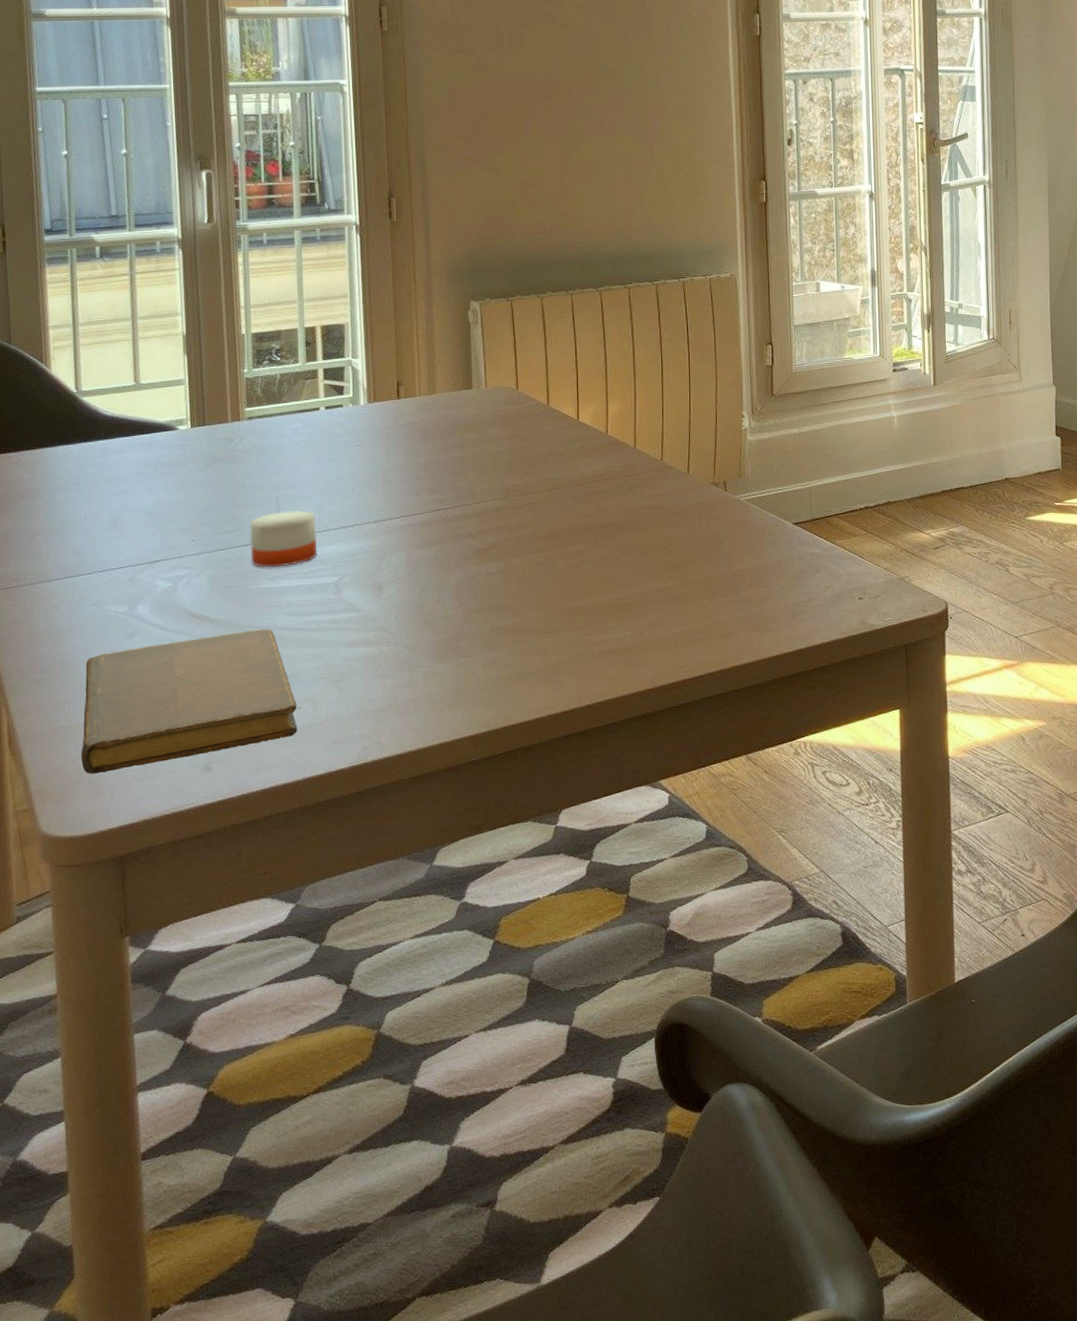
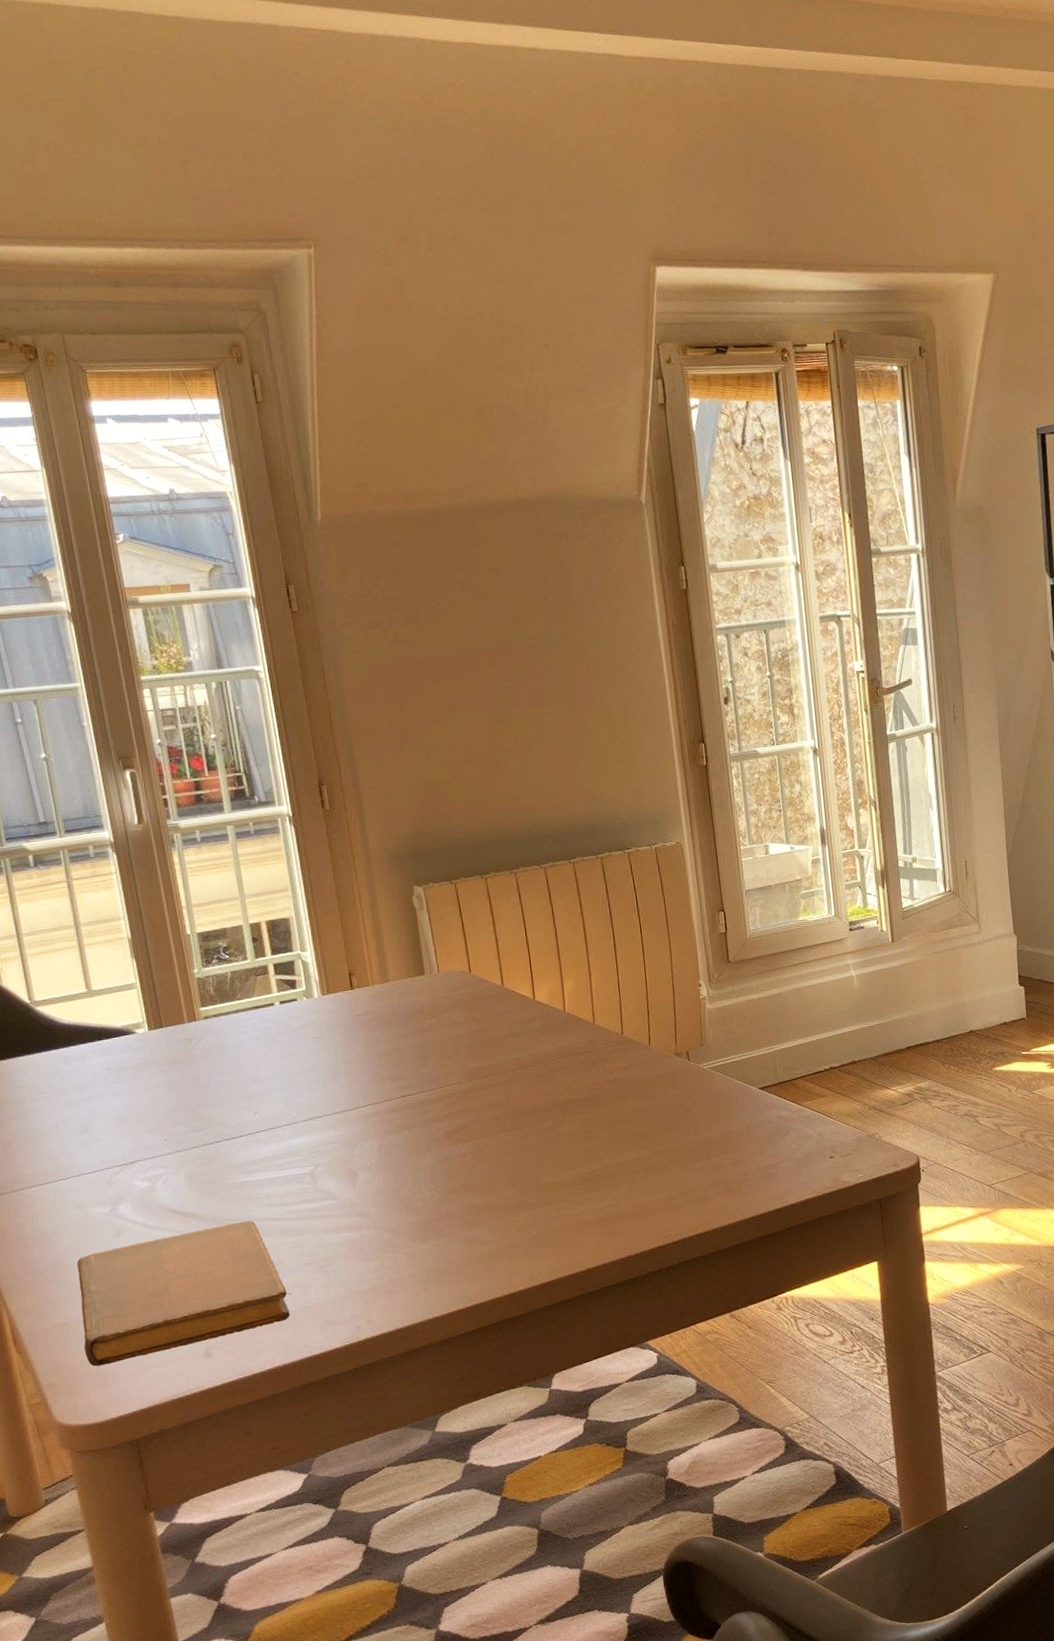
candle: present [249,500,318,568] -> none [219,1096,289,1163]

